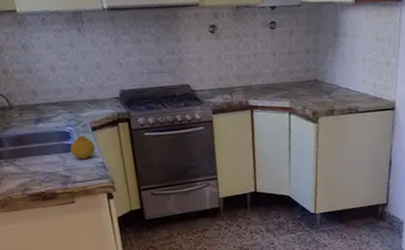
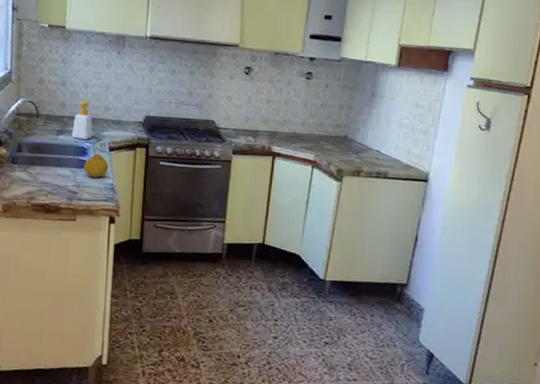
soap bottle: none [49,85,72,125] -> present [71,101,93,140]

